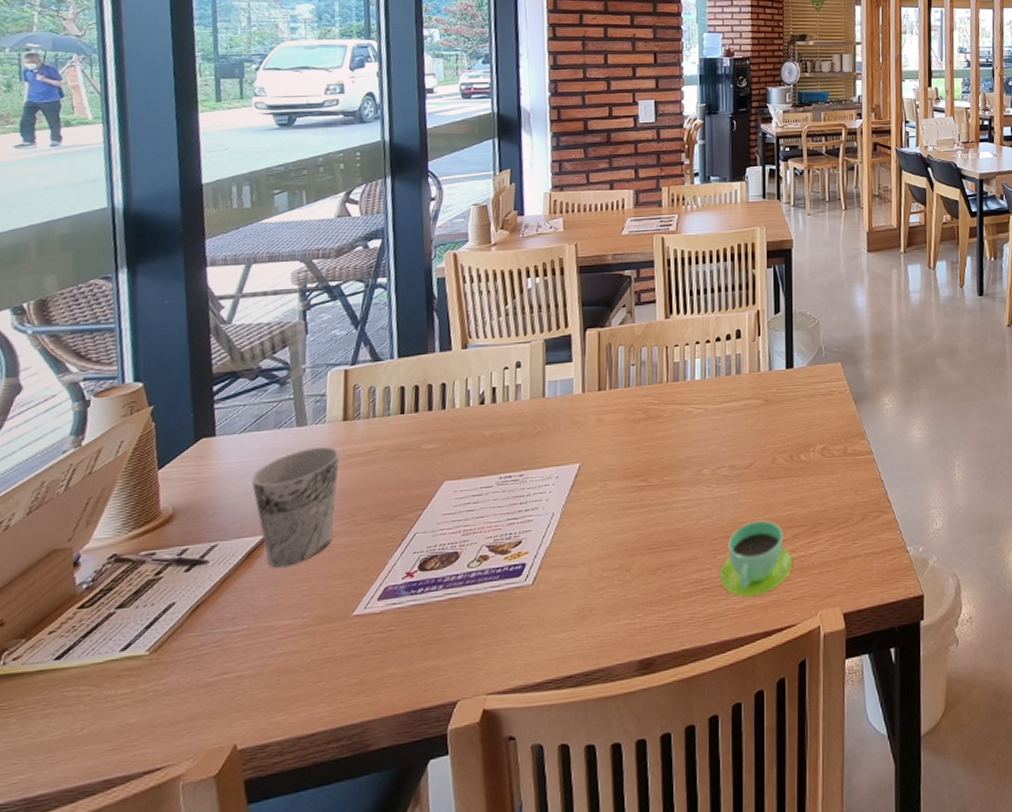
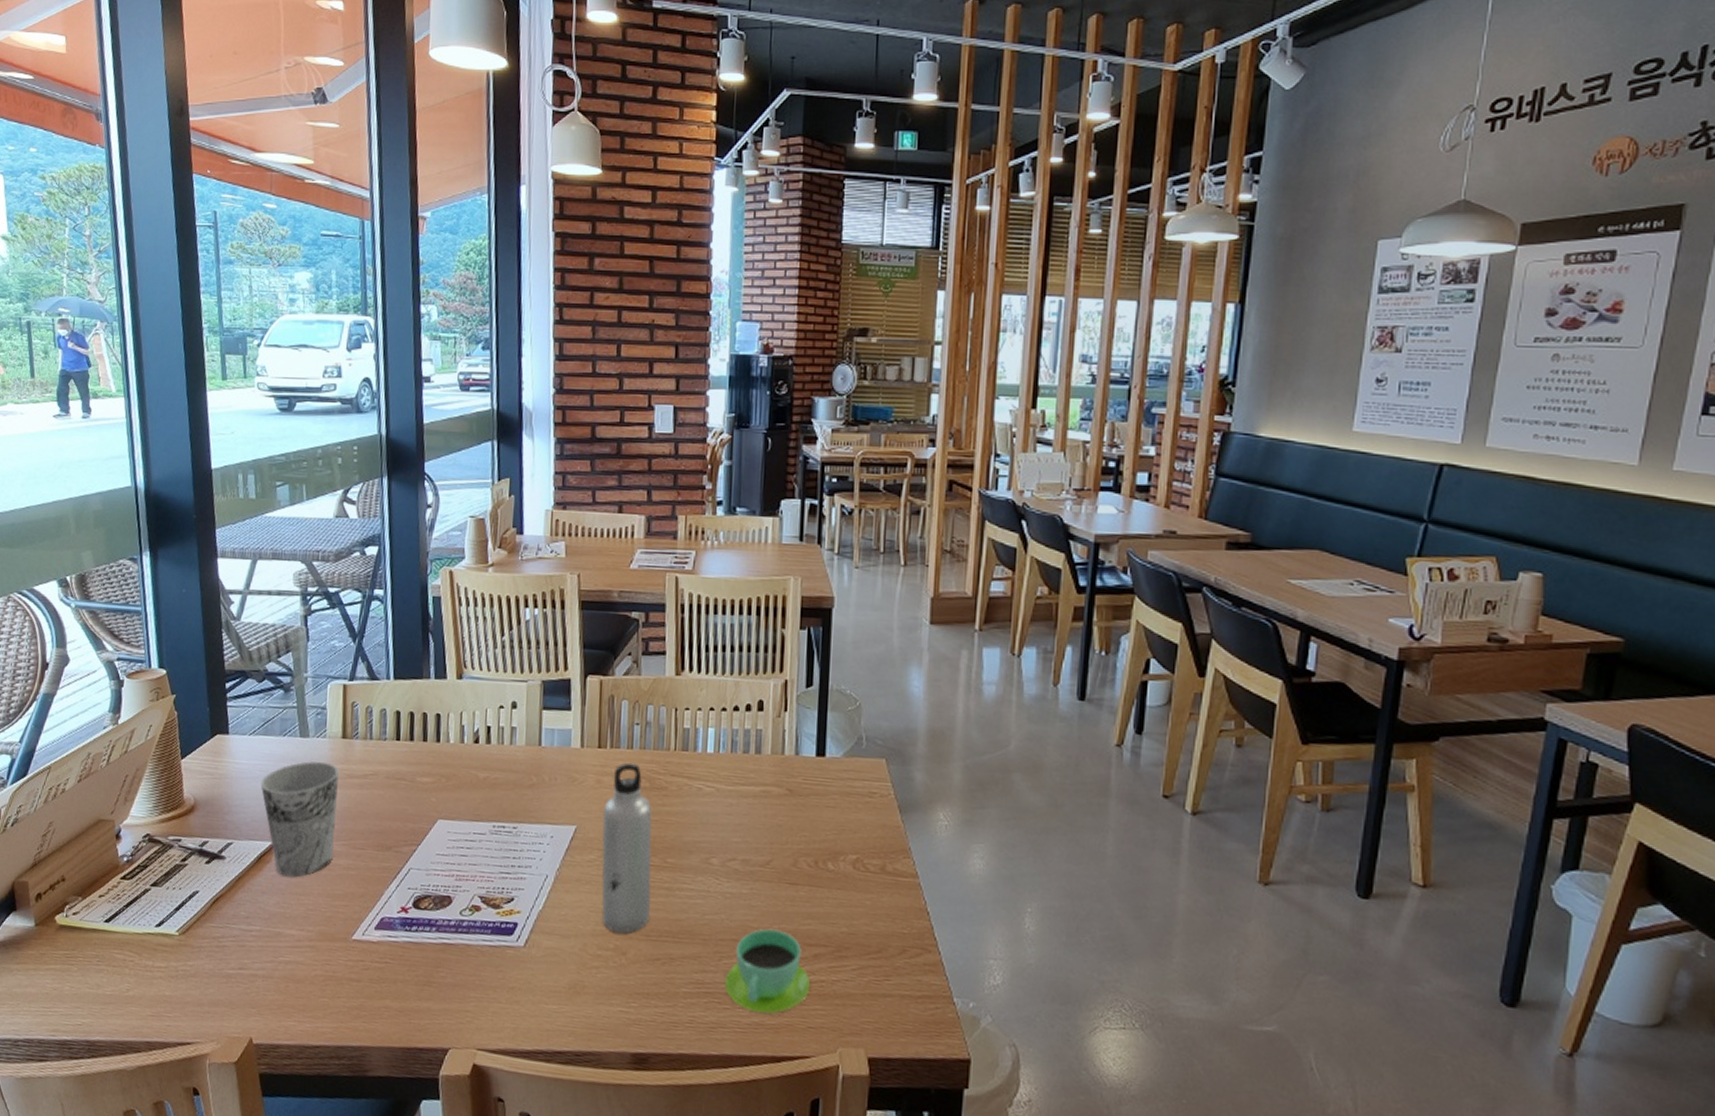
water bottle: none [604,399,651,553] -> present [601,762,653,934]

